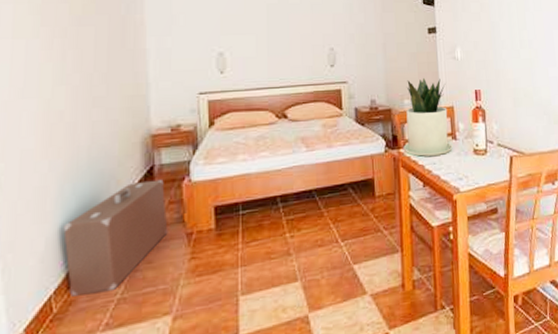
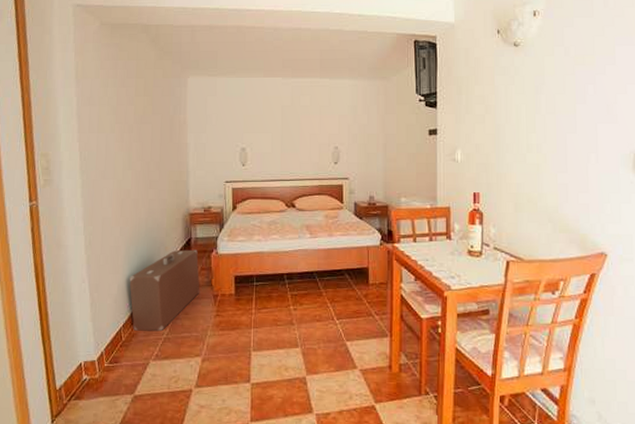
planter: present [403,77,453,157] -> none [398,177,446,253]

